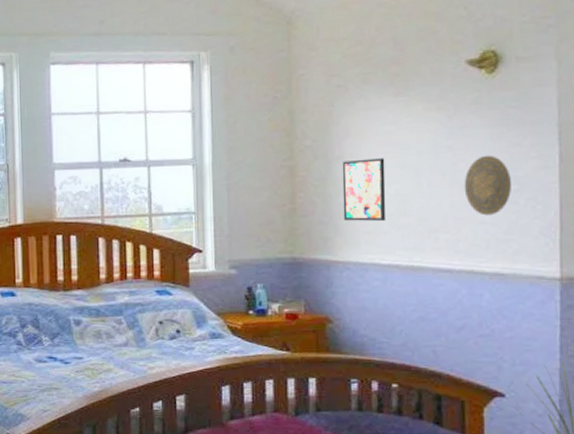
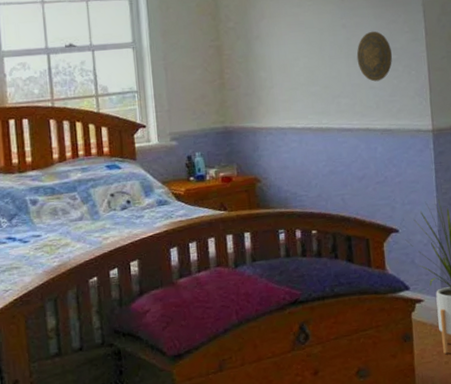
wall art: present [342,158,386,222] -> none [260,36,298,92]

